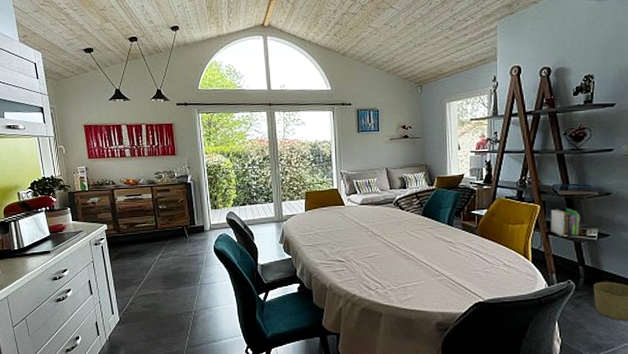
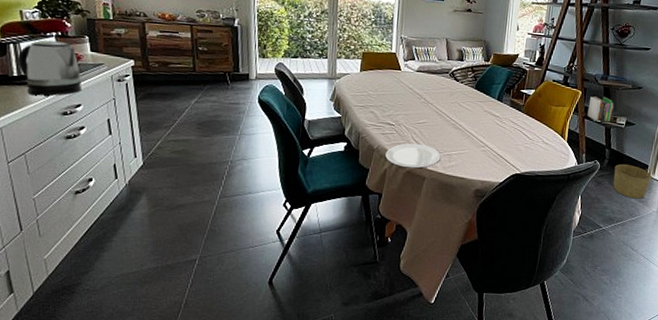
kettle: none [18,215,68,265] -> present [18,40,83,97]
plate: none [339,278,396,305] -> present [385,143,441,169]

